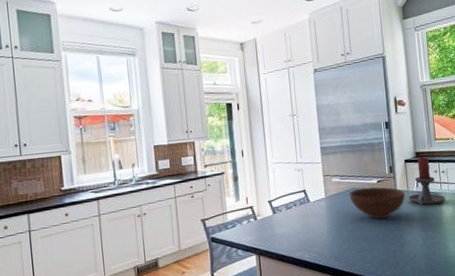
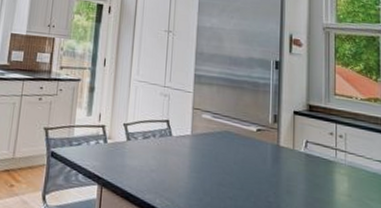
bowl: present [349,187,406,219] -> none [220,133,290,178]
candle holder: present [408,156,446,205] -> none [292,110,341,176]

